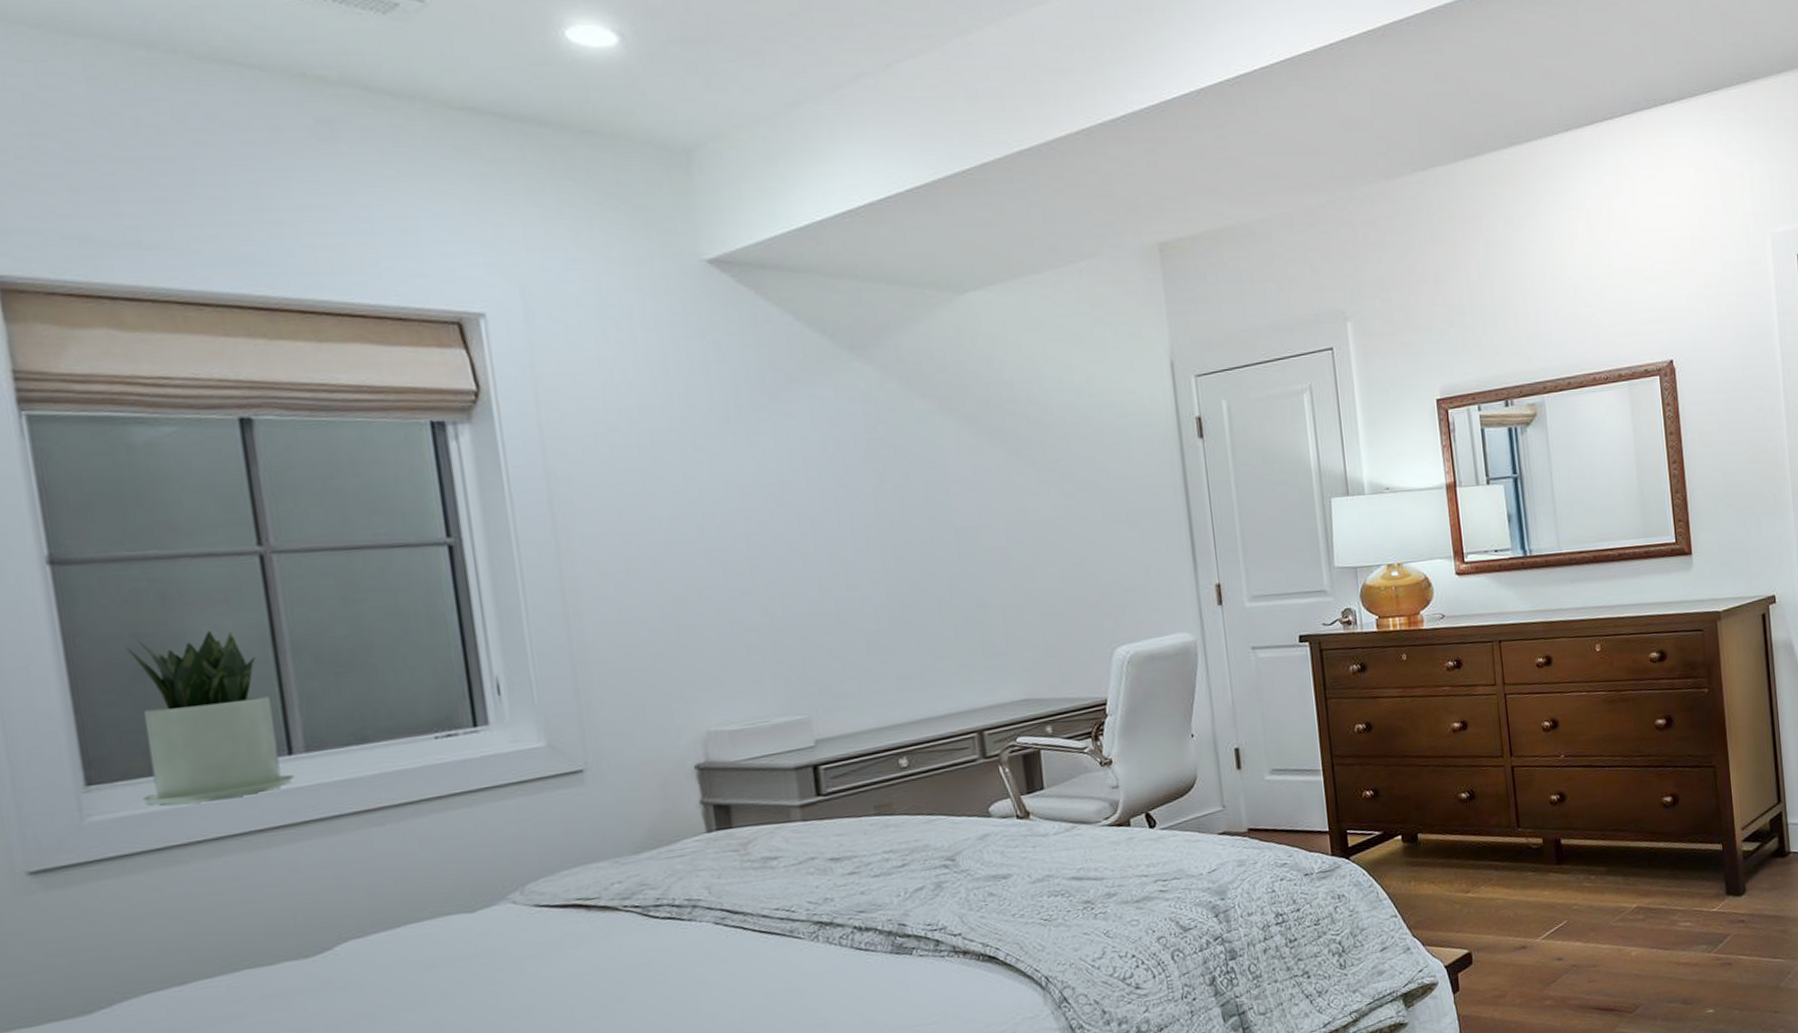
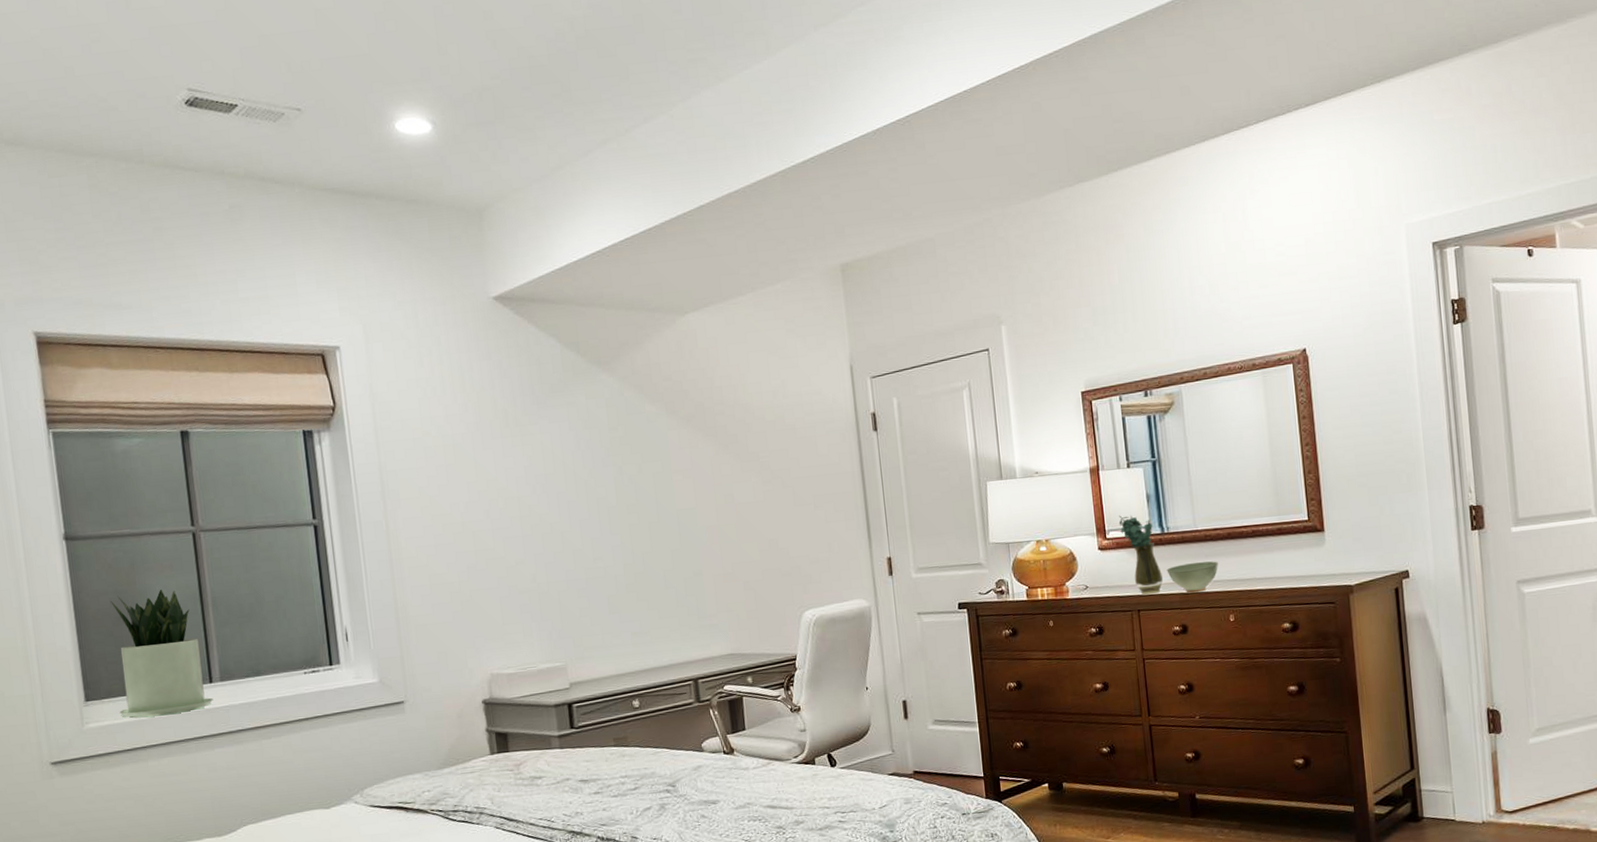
vase: none [1478,536,1526,625] -> present [1118,515,1164,596]
bowl: none [1529,586,1585,622] -> present [1166,561,1219,593]

